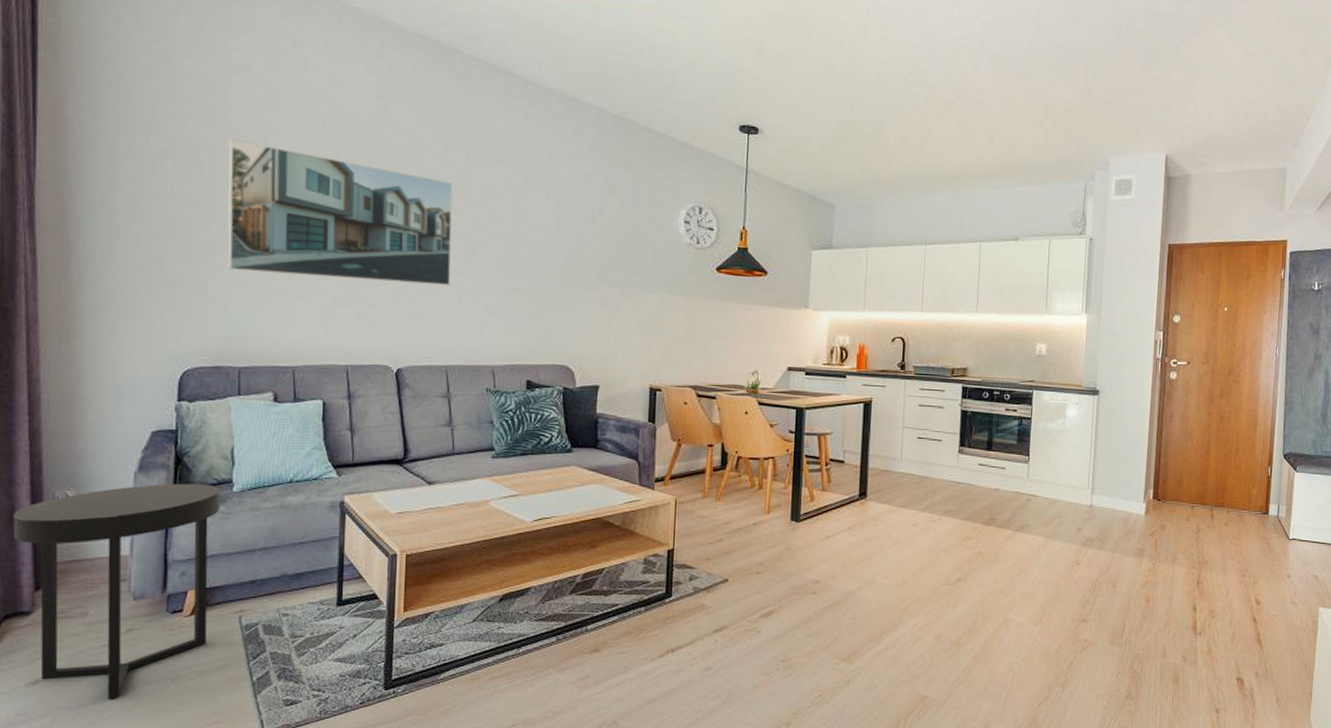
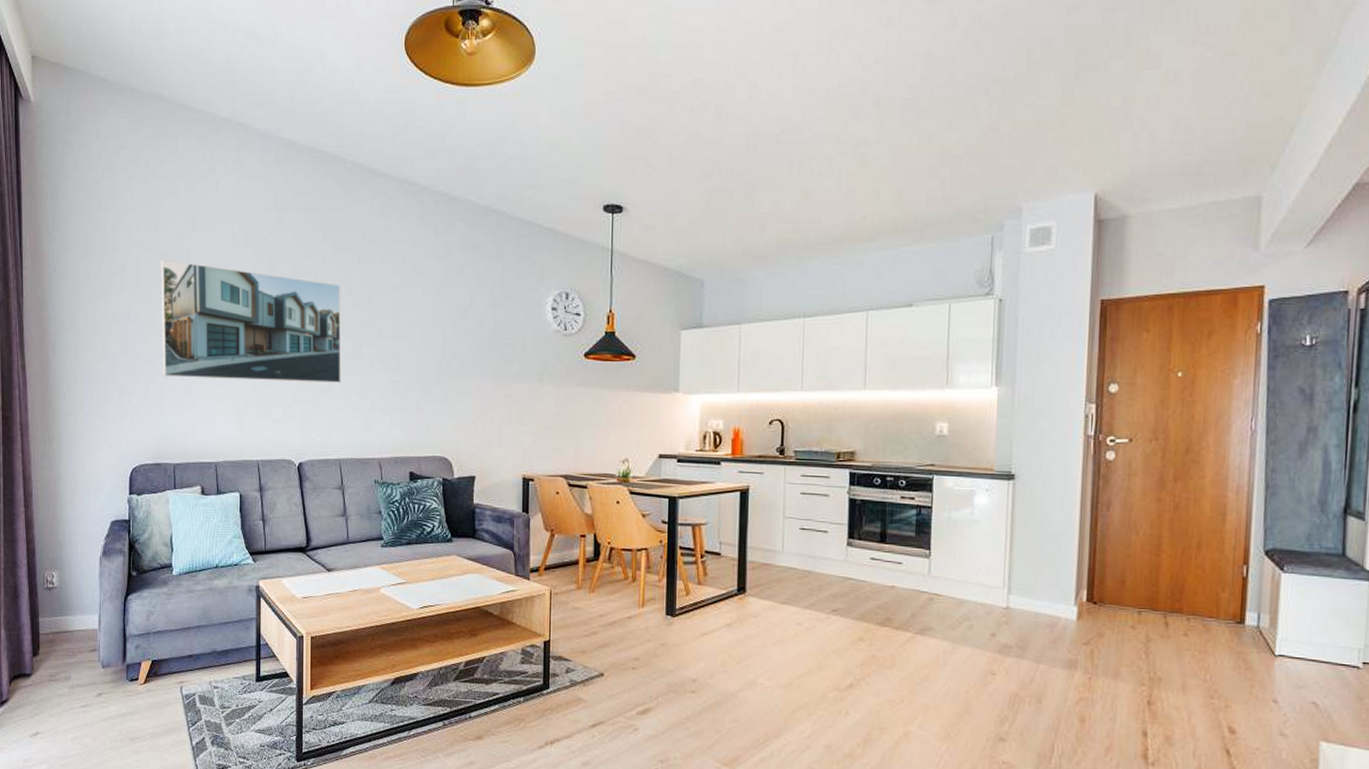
side table: present [13,483,220,699] -> none [17,567,163,753]

